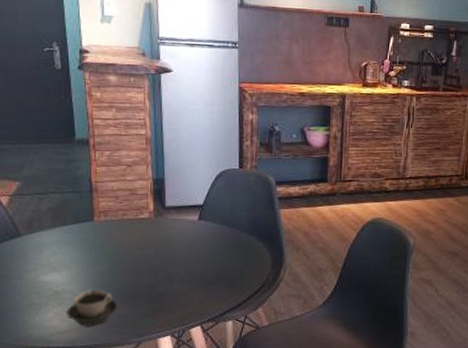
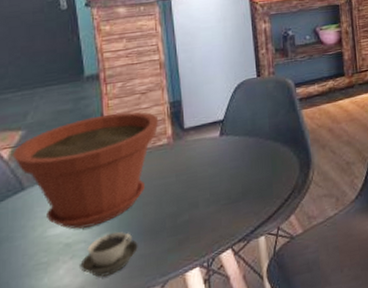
plant pot: none [10,180,142,282] -> present [12,111,159,229]

